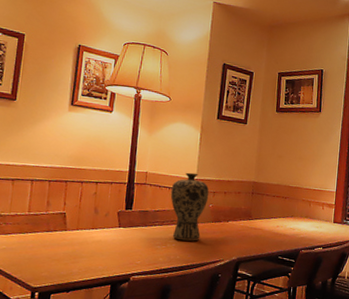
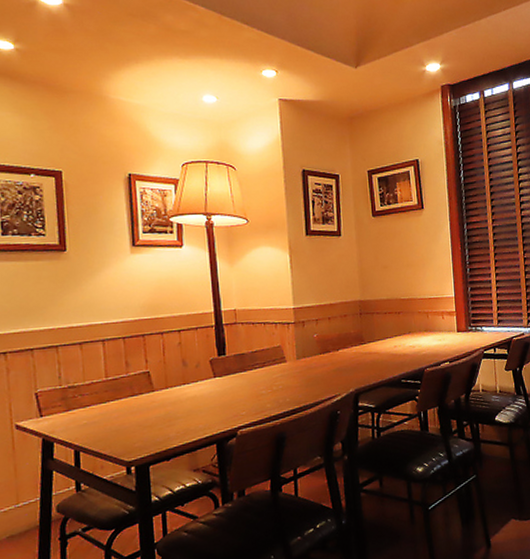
vase: present [170,172,209,241] -> none [266,301,312,381]

